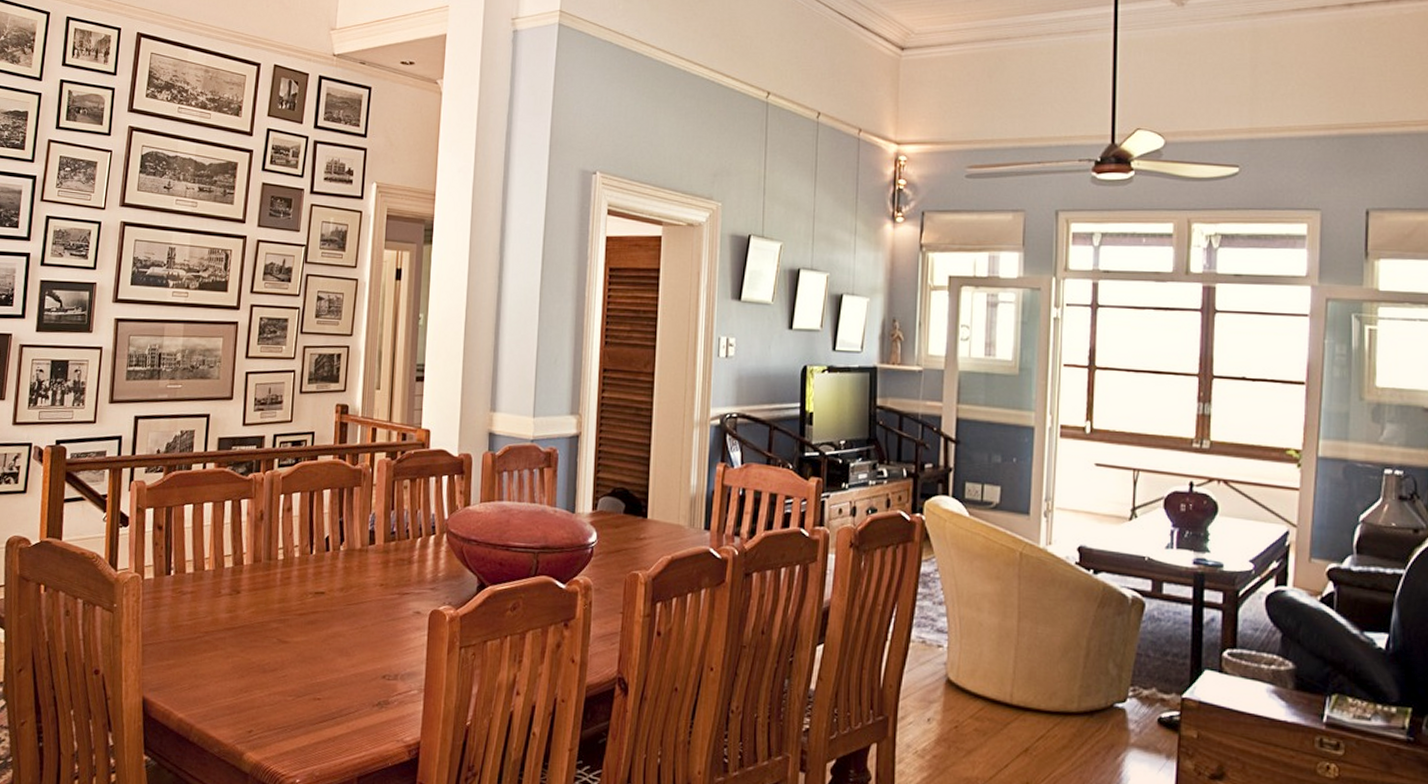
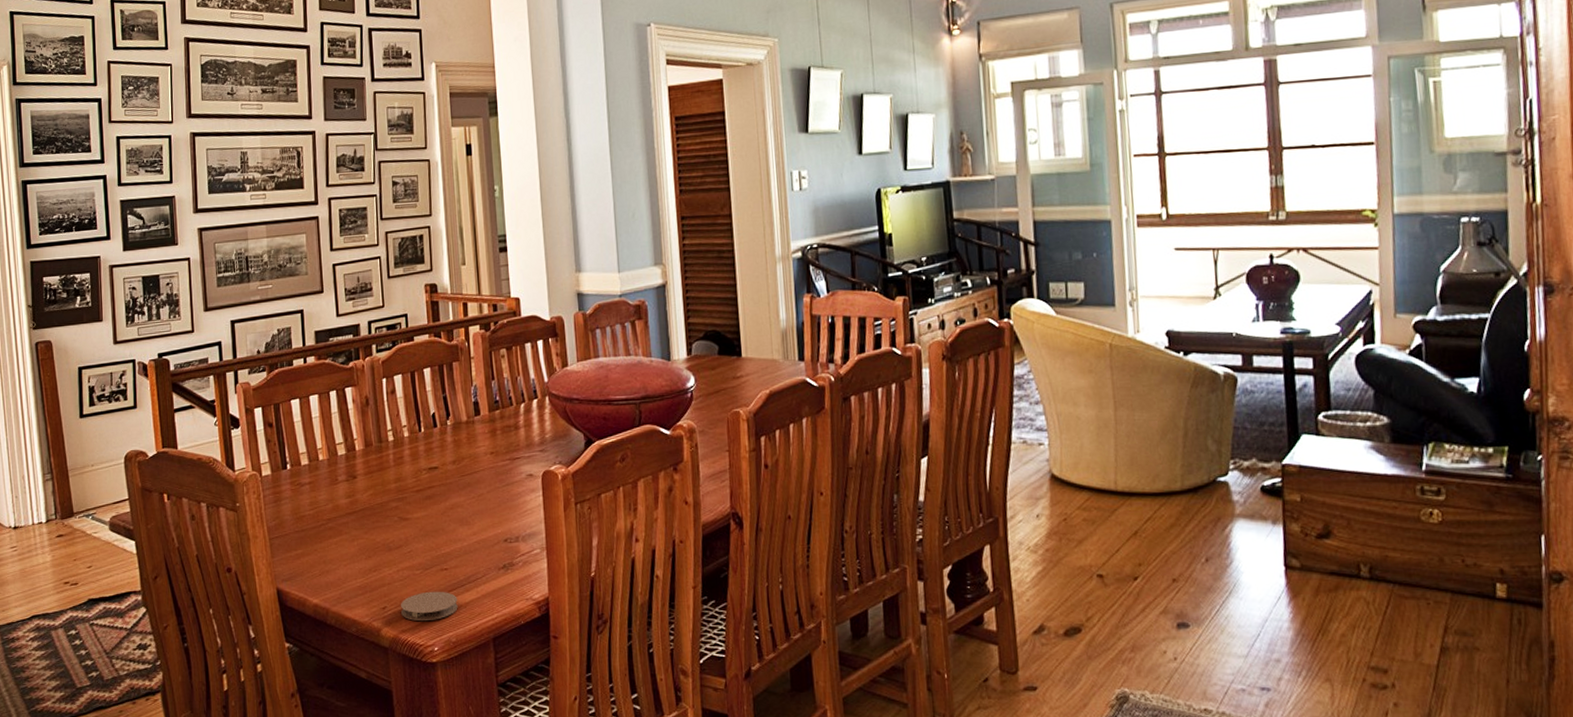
coaster: none [267,720,327,751] -> present [401,591,458,622]

